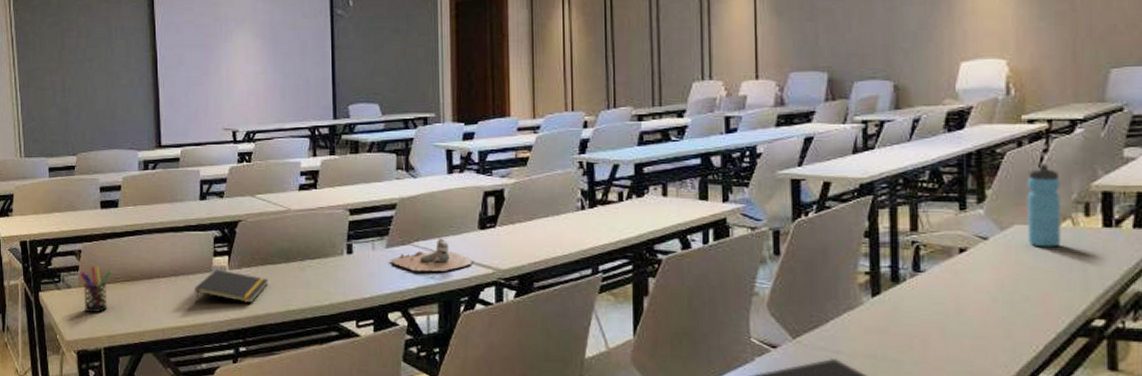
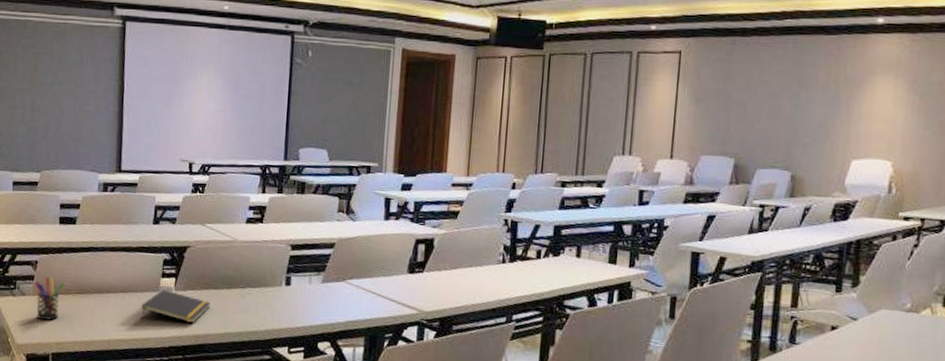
shoe: present [390,238,474,272] -> none [324,278,401,309]
water bottle: present [1026,164,1061,248] -> none [891,257,926,332]

